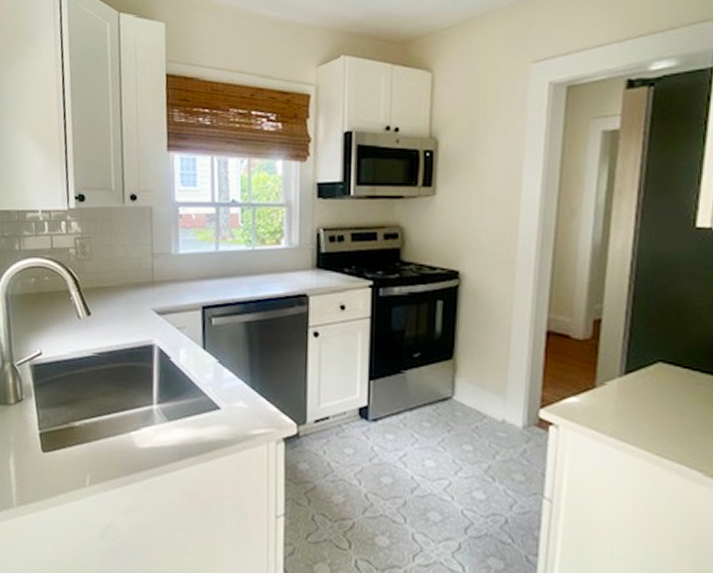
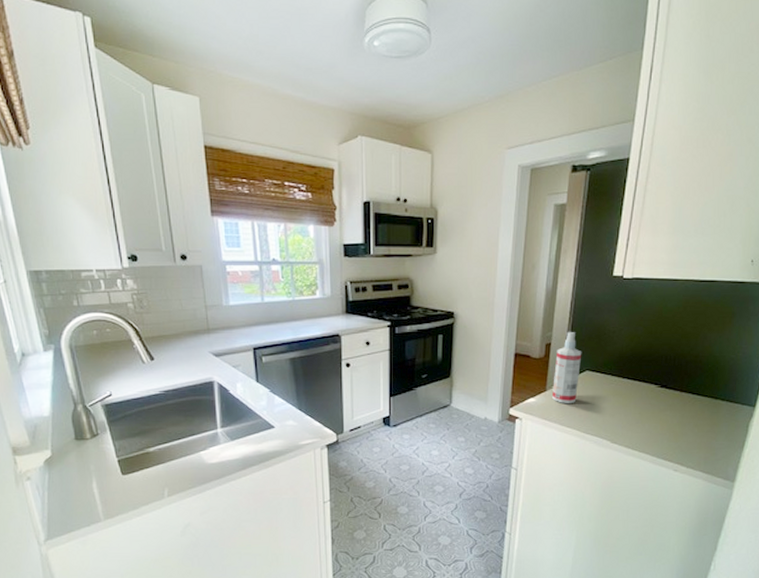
spray bottle: none [605,303,651,409] -> present [552,331,582,403]

